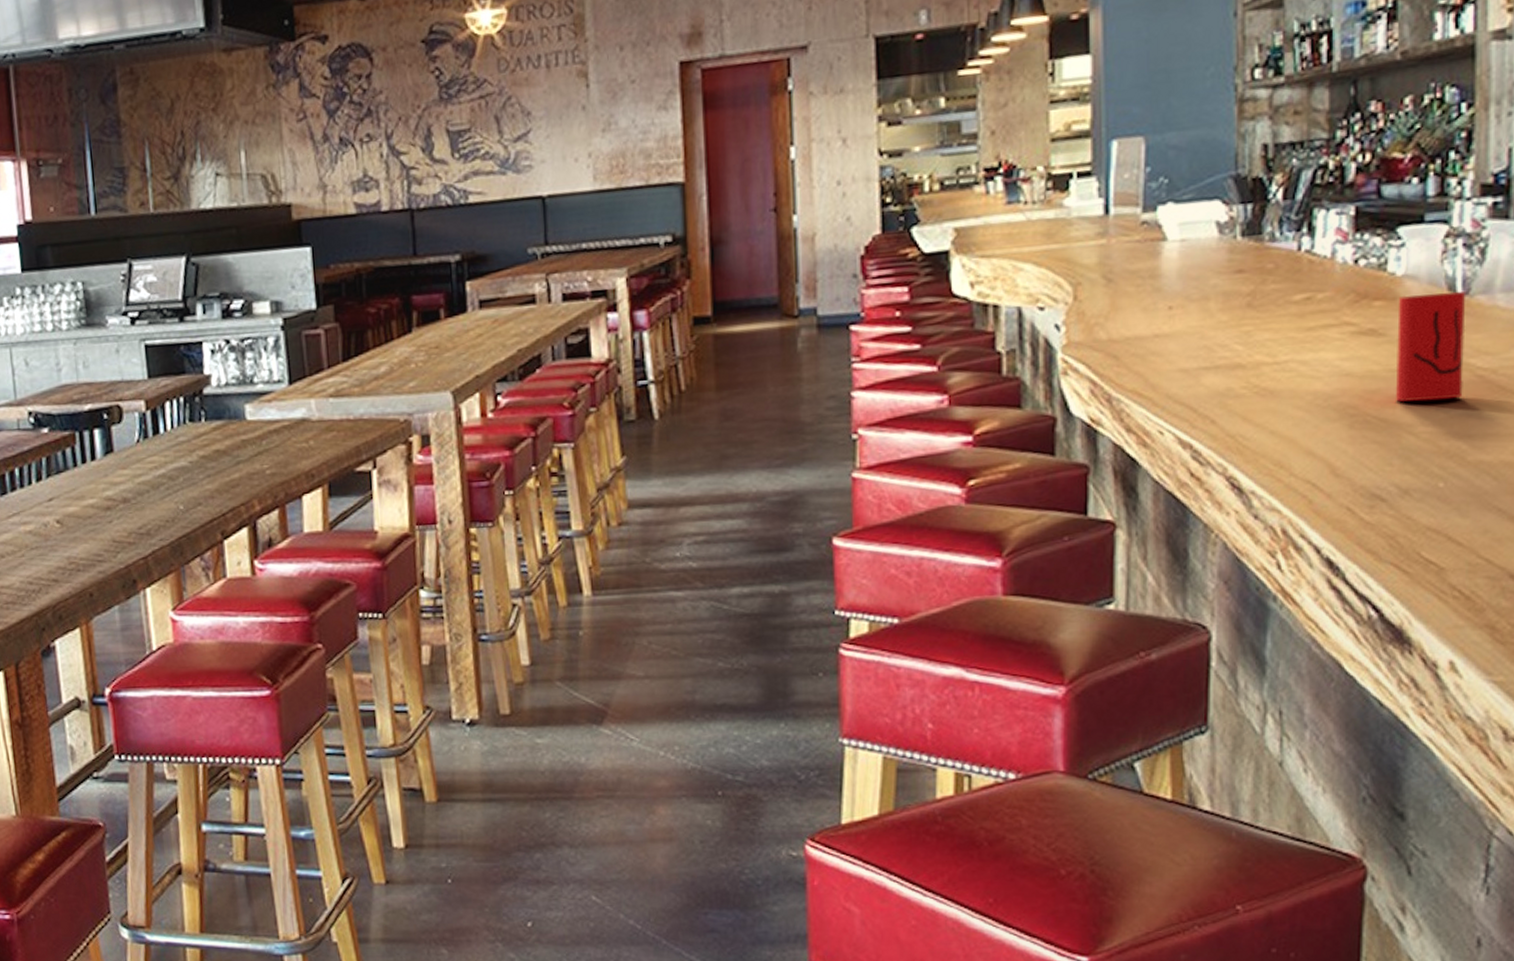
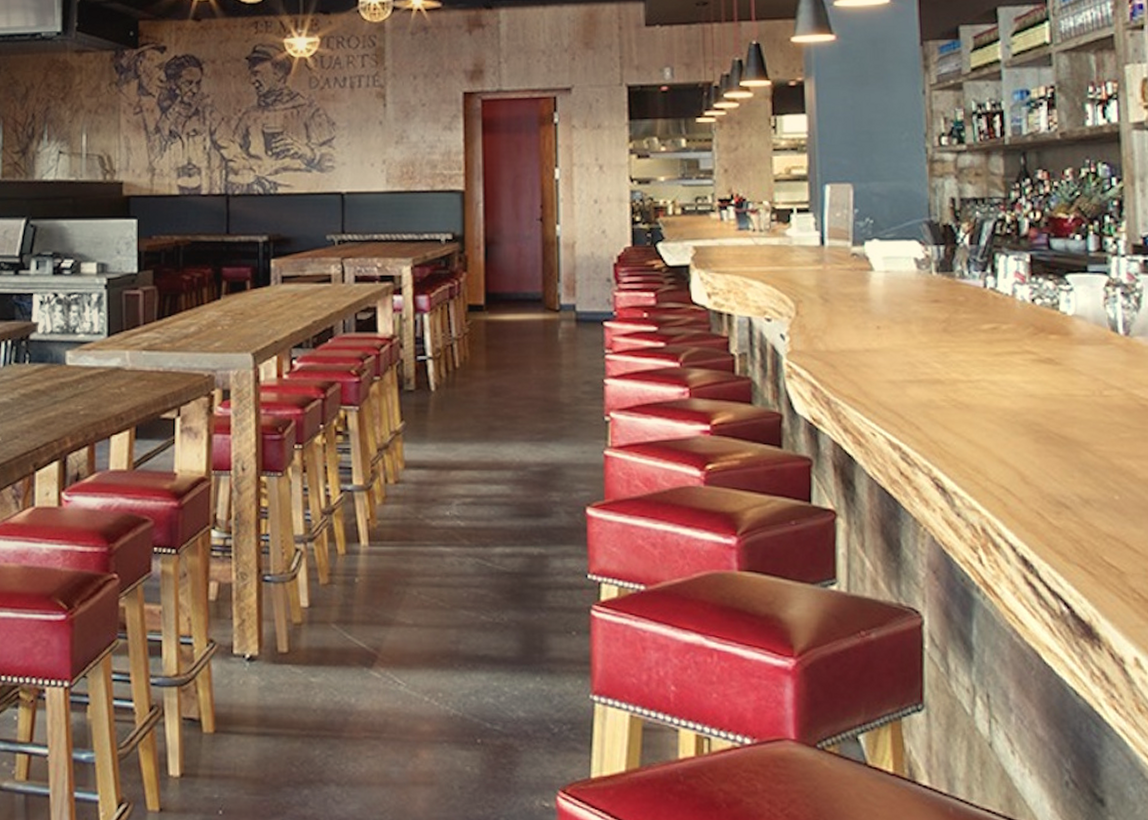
cup: present [1395,292,1466,402] -> none [1070,332,1130,424]

